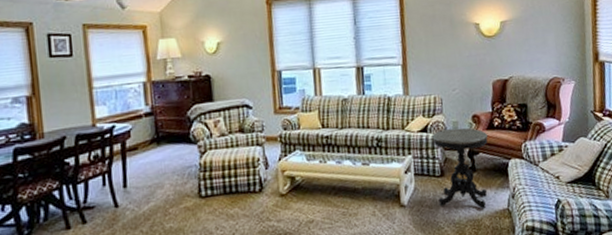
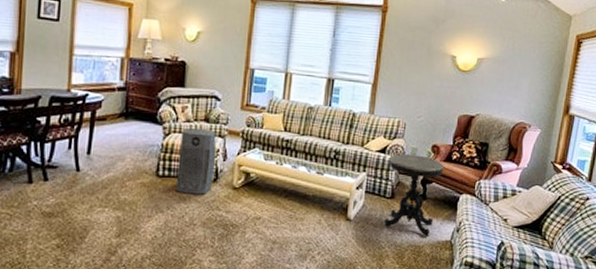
air purifier: none [217,140,259,210] -> present [175,128,217,195]

